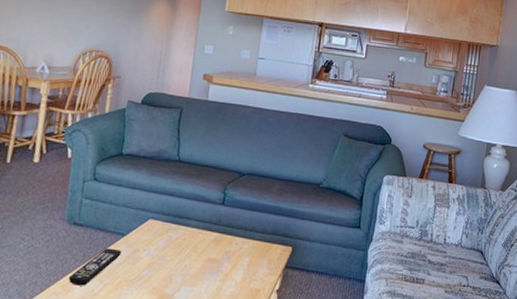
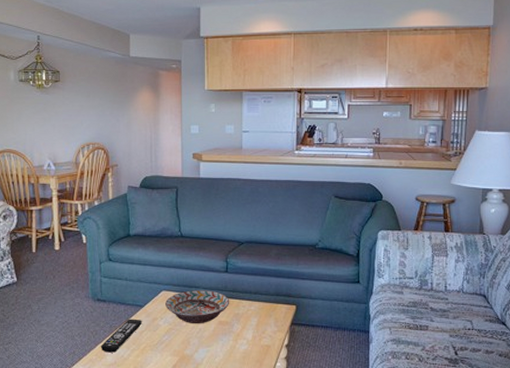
decorative bowl: none [150,221,223,260] -> present [165,290,230,324]

